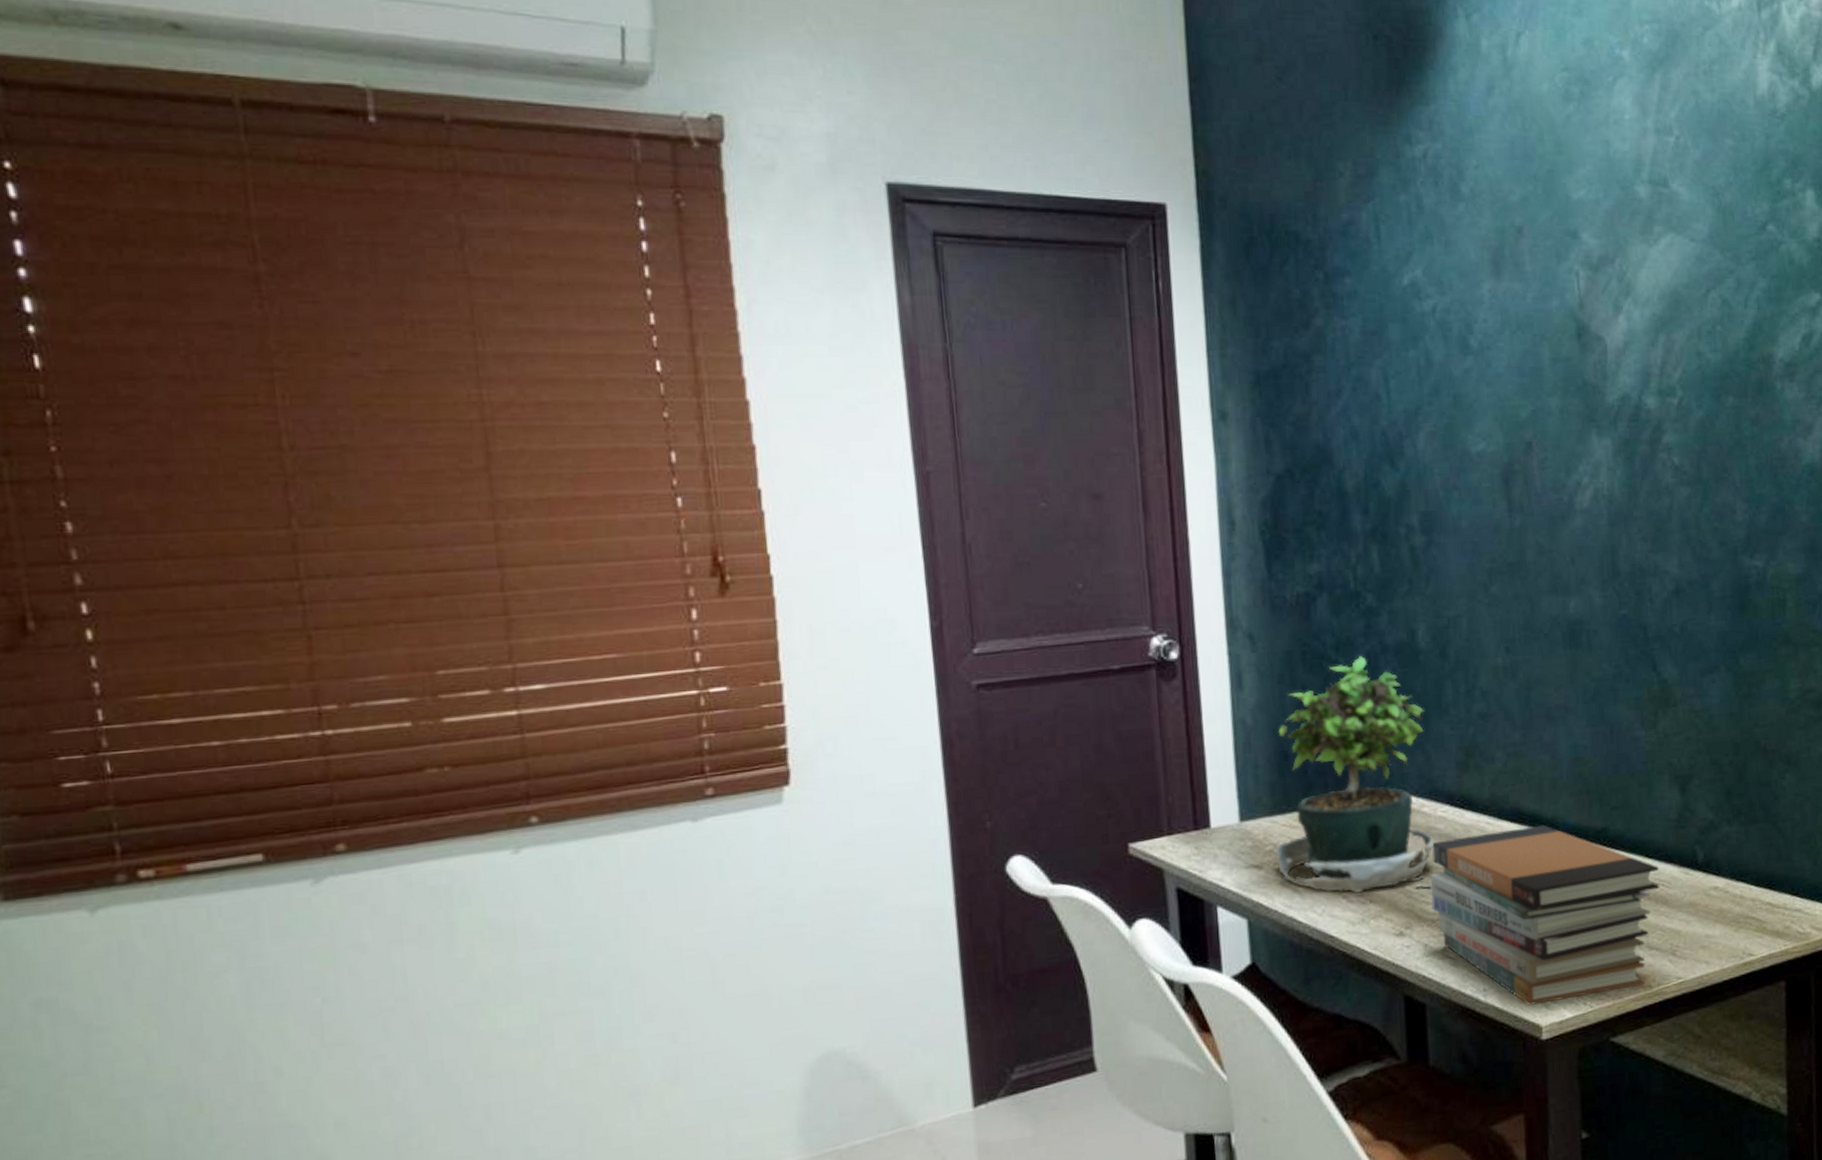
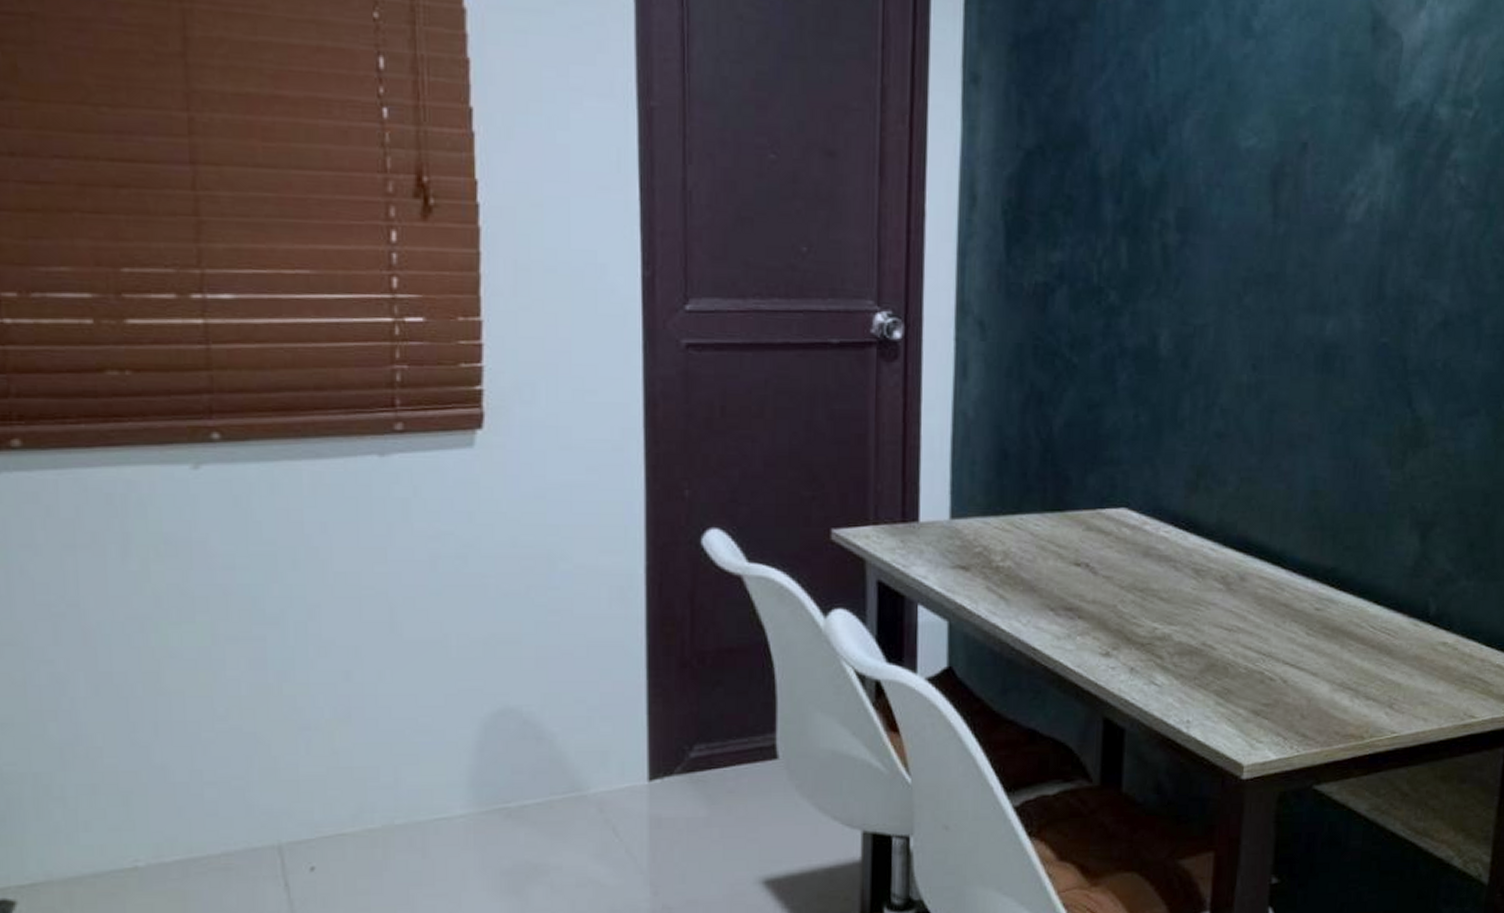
potted plant: present [1276,655,1434,894] -> none [985,356,1159,610]
book stack: present [1430,824,1660,1006] -> none [1142,557,1387,743]

